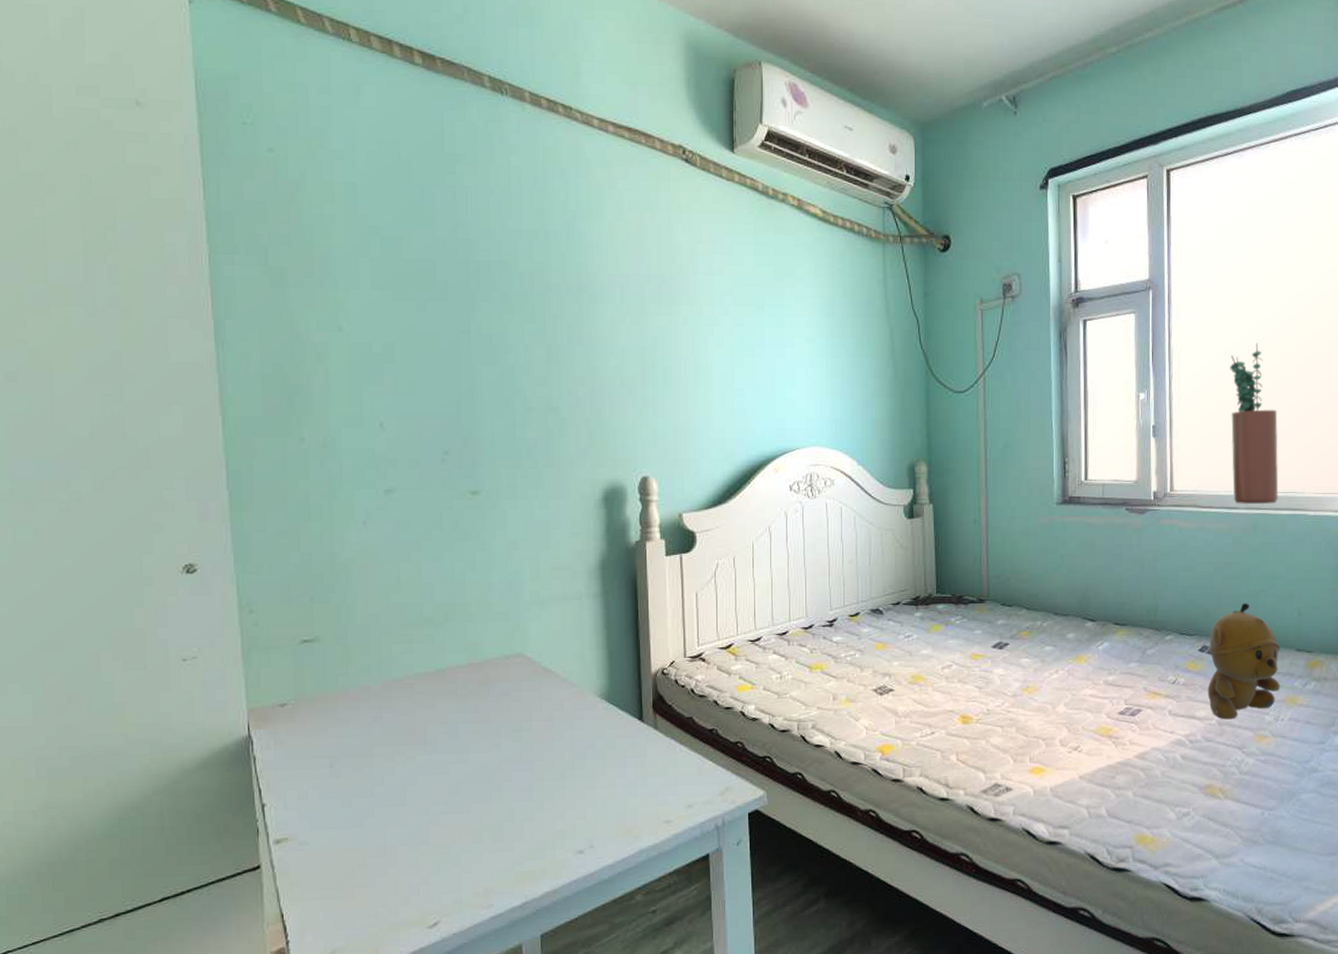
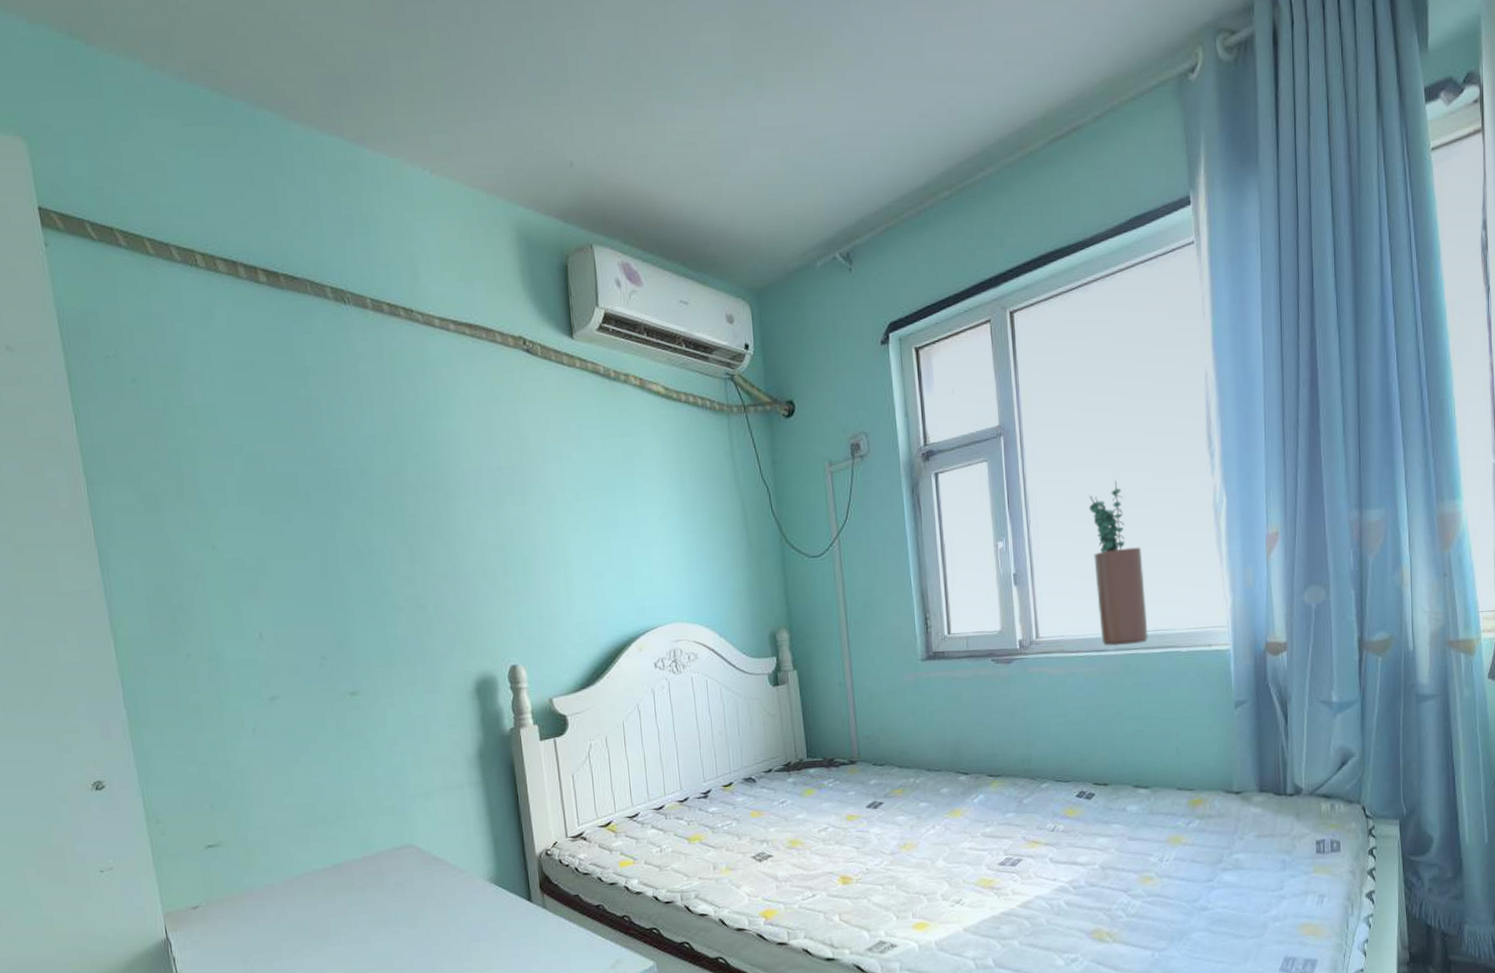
stuffed bear: present [1207,602,1281,720] -> none [1086,745,1163,863]

